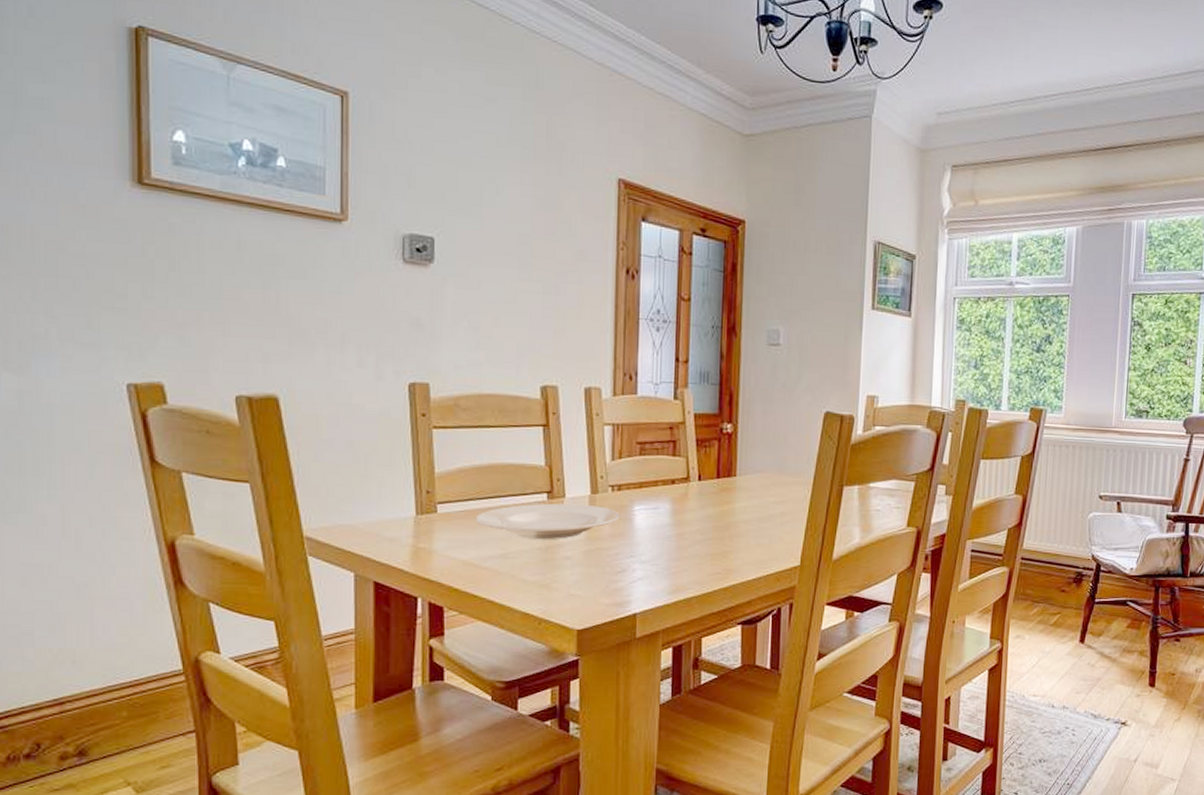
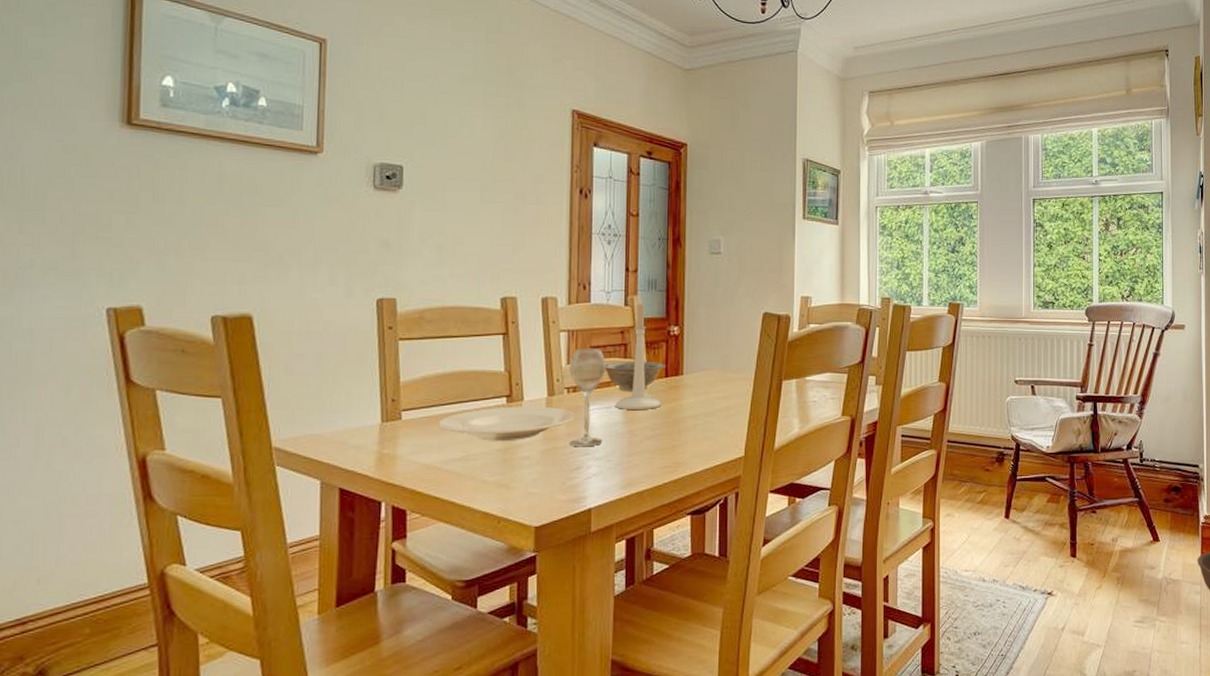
wineglass: none [614,443,654,549] -> present [569,347,606,447]
decorative bowl: none [652,459,717,493] -> present [605,361,665,392]
candlestick: none [662,397,713,513] -> present [615,303,662,411]

